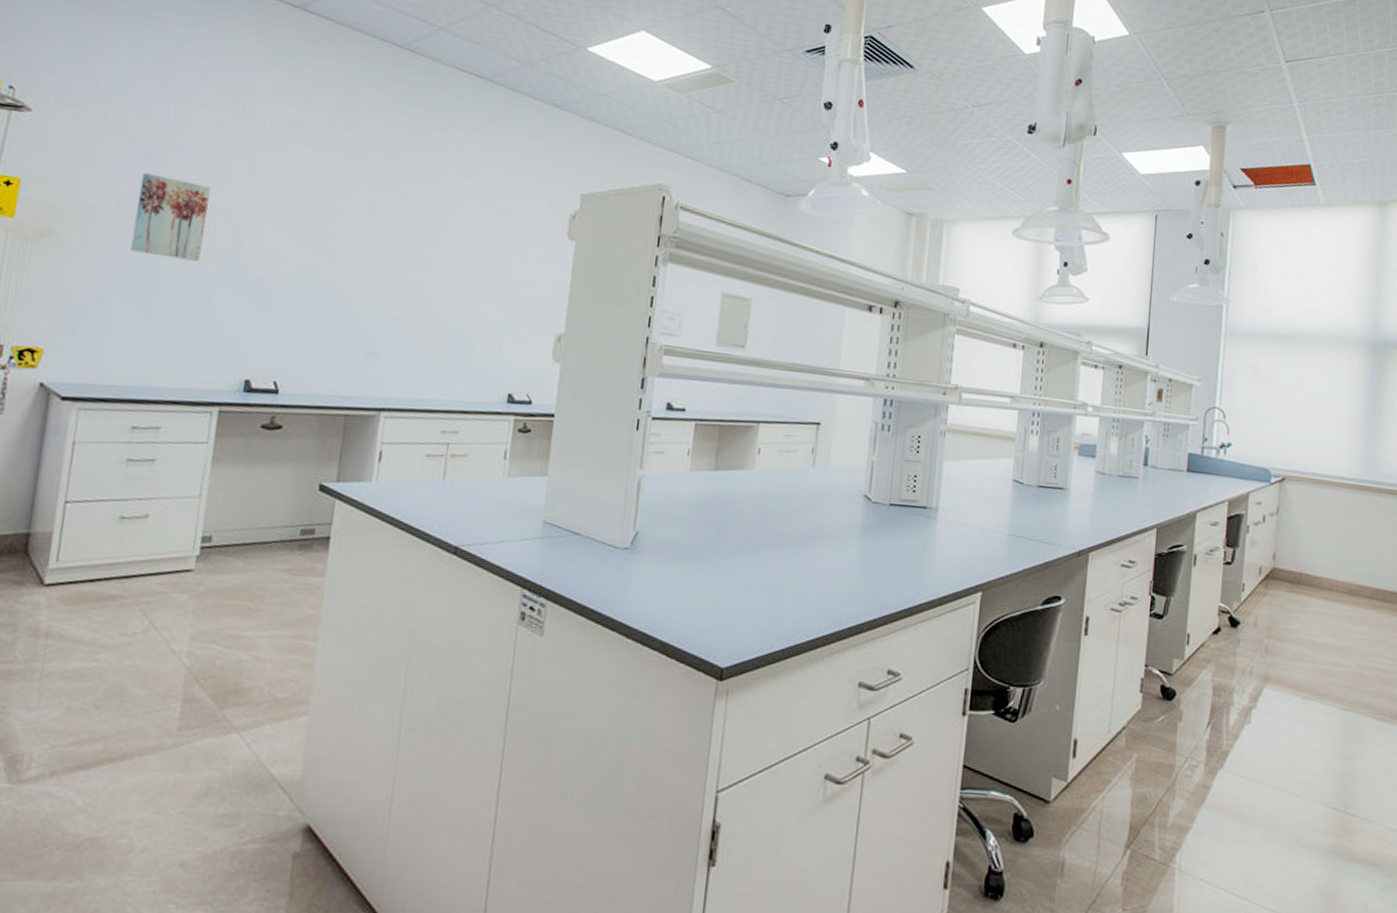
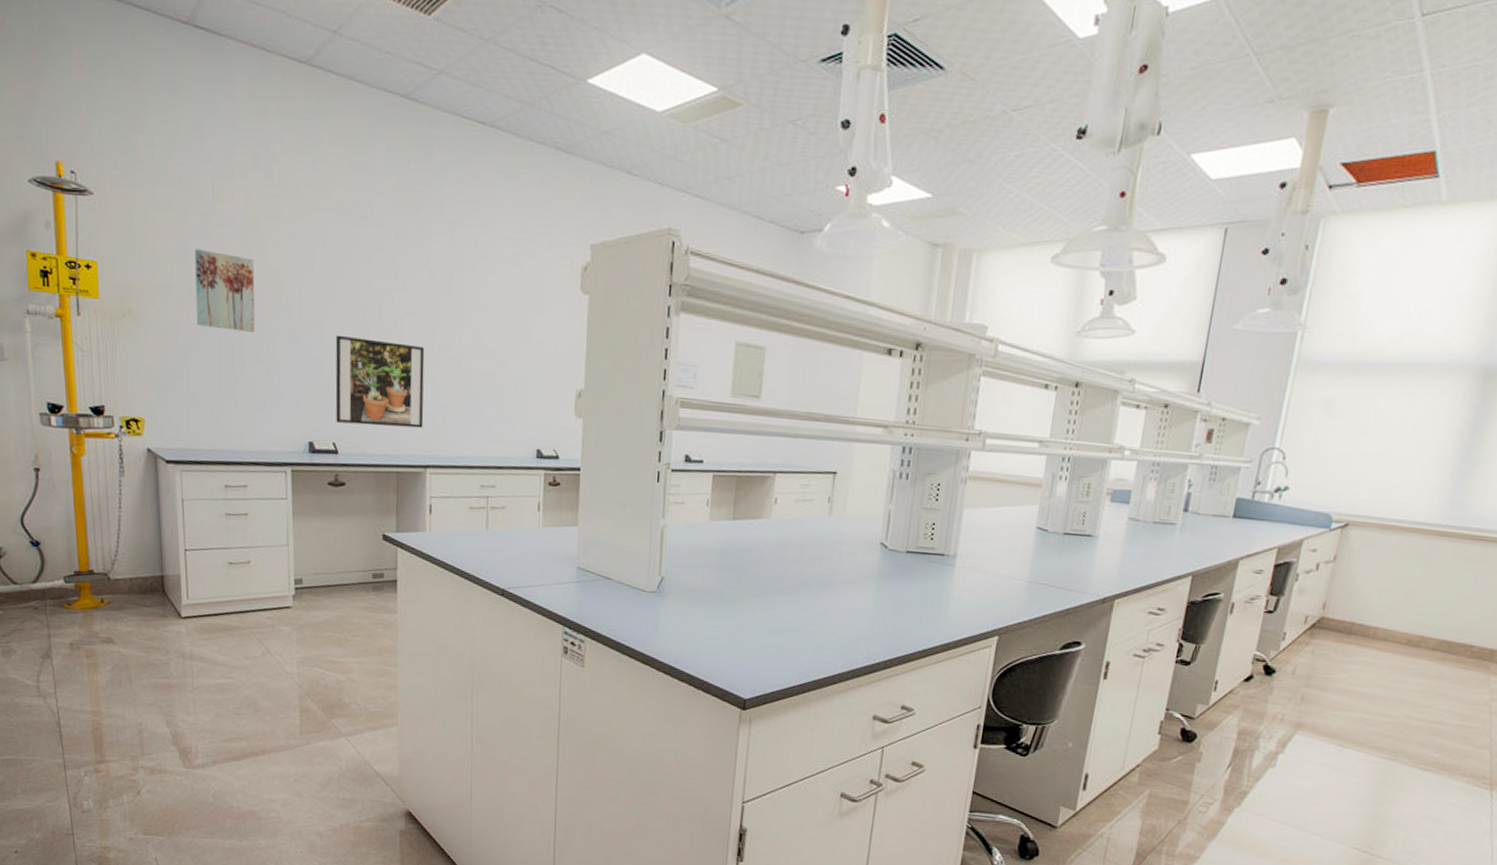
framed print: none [281,268,394,369] -> present [335,335,425,428]

